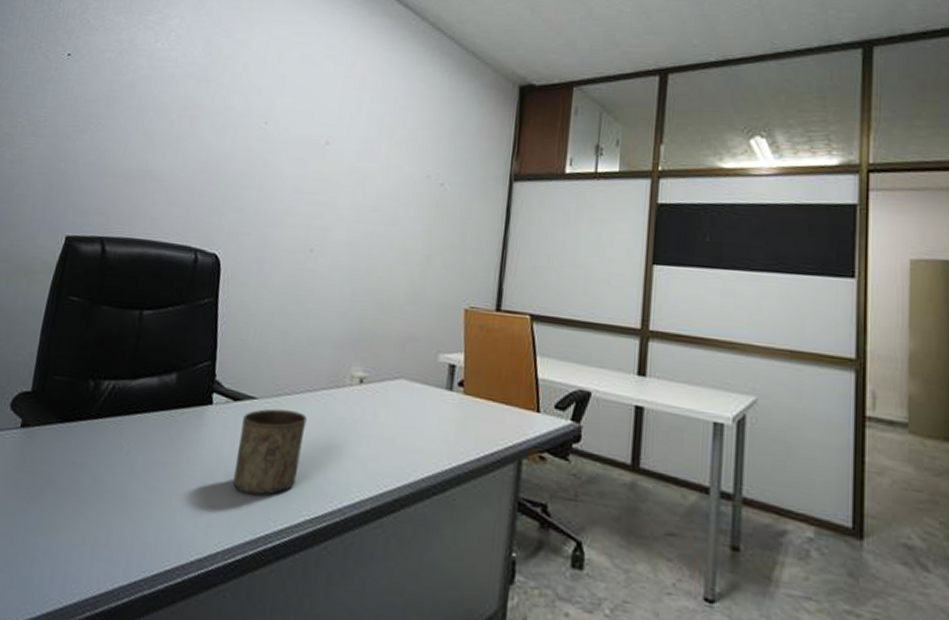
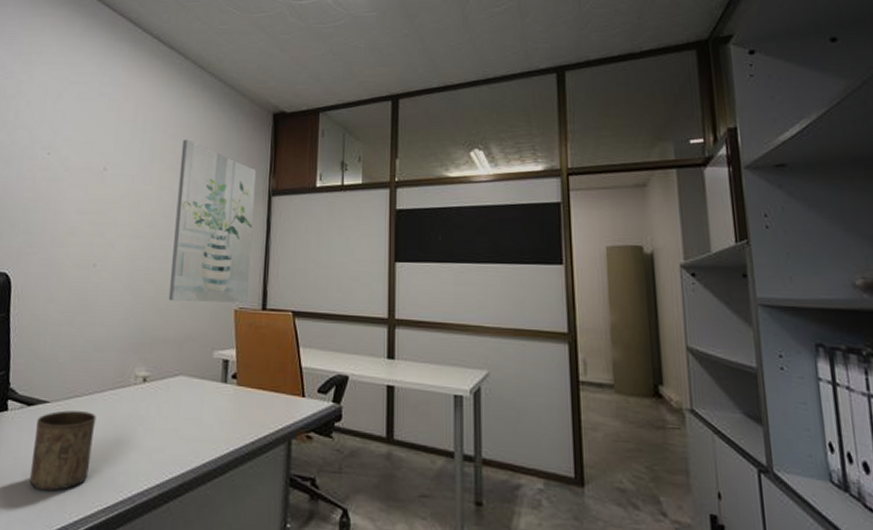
wall art: none [391,112,497,302] -> present [168,139,256,303]

